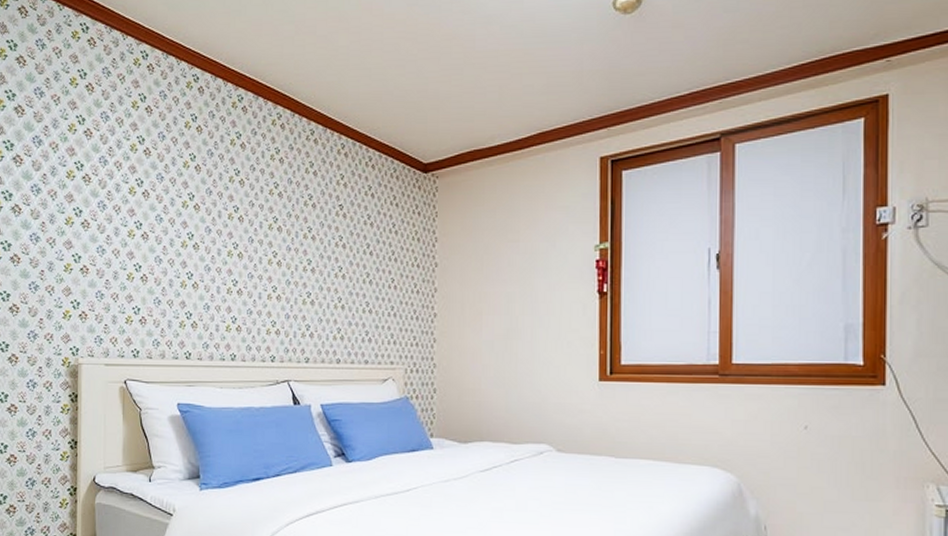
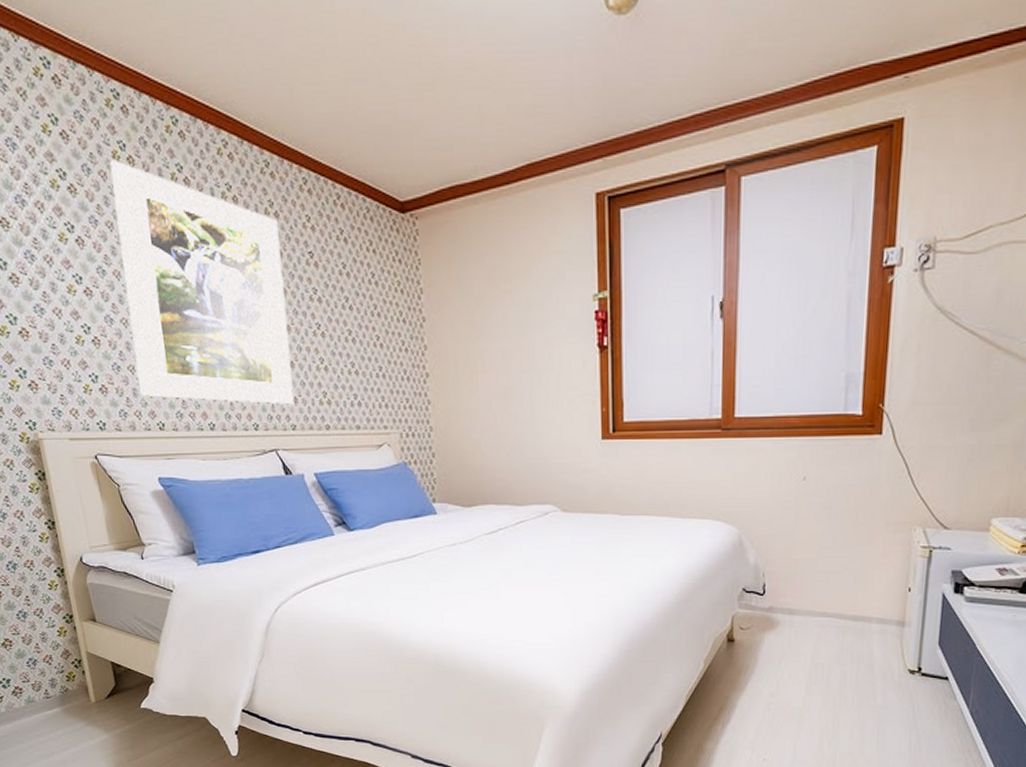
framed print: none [174,128,315,339] -> present [110,159,294,405]

